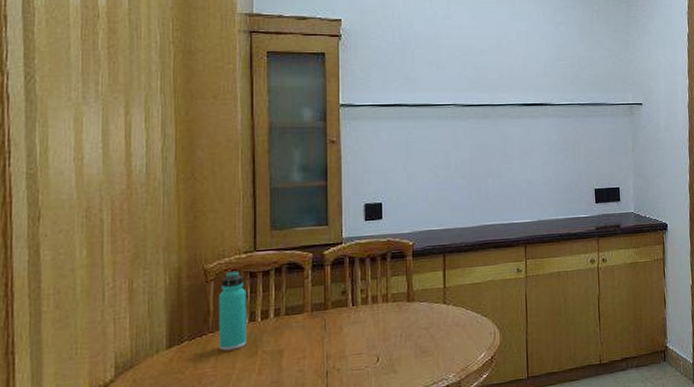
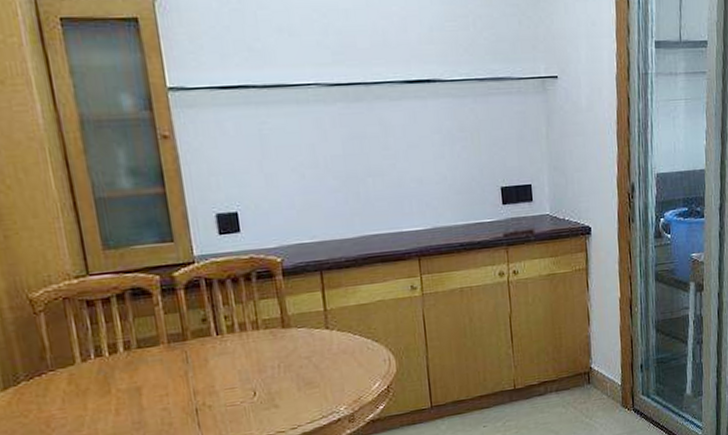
thermos bottle: present [218,270,247,351] -> none [52,299,96,391]

